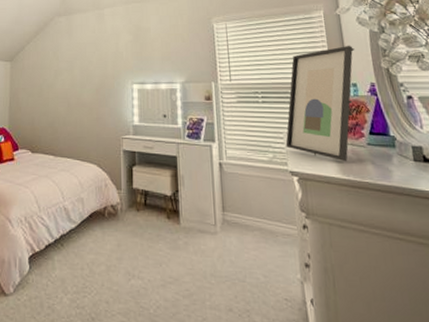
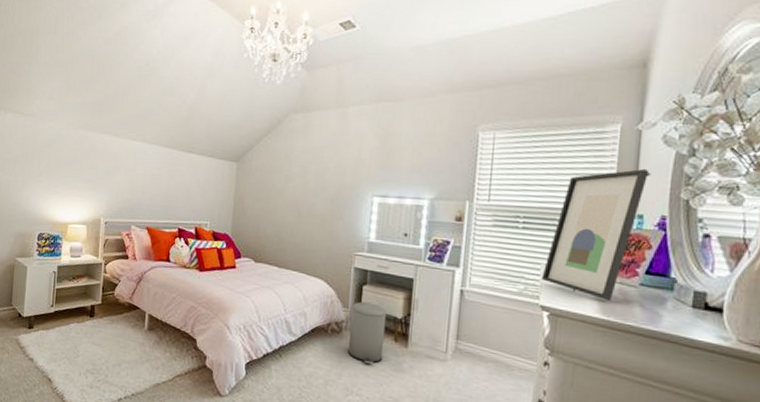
pedal bin: none [124,182,159,244] -> present [347,301,387,364]

